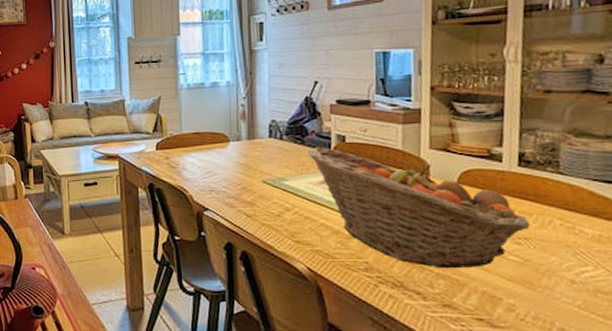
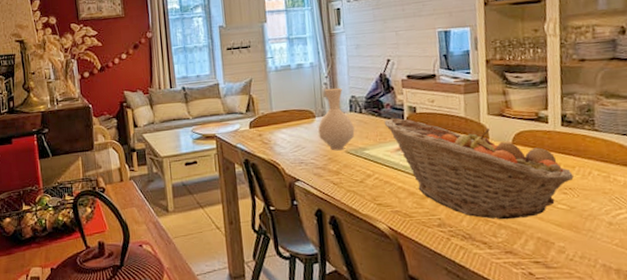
vase: none [232,110,274,180] -> present [318,87,355,151]

